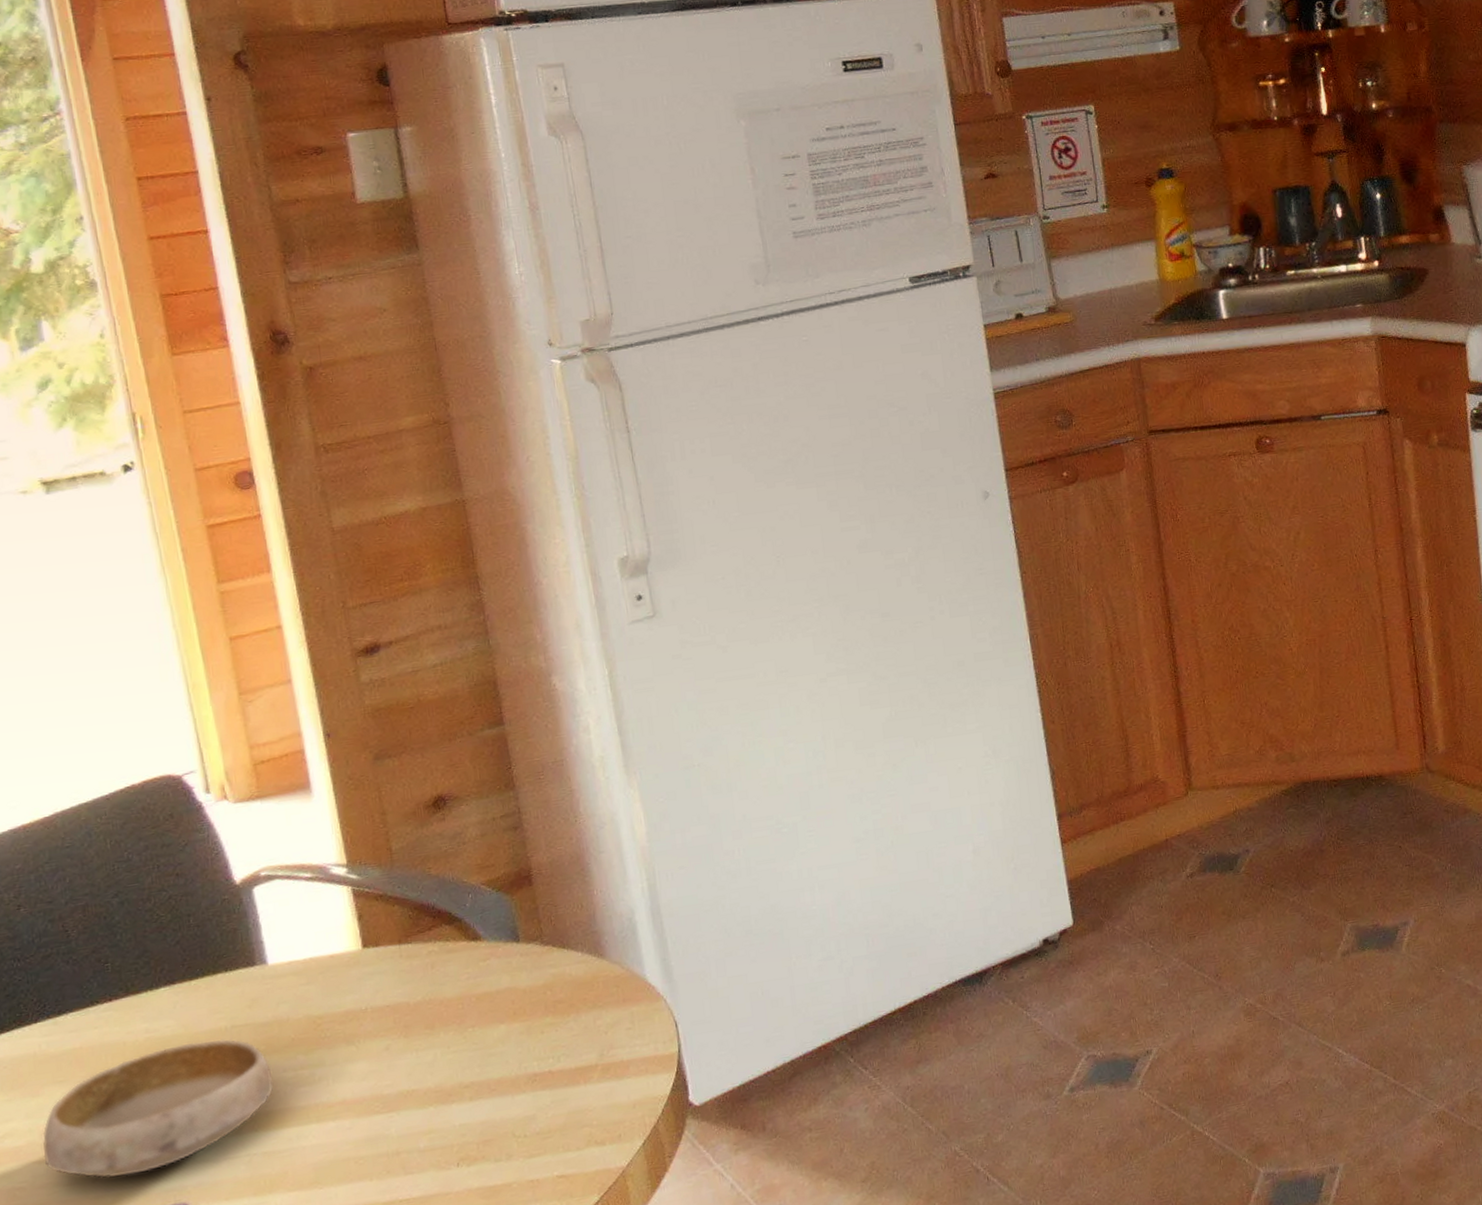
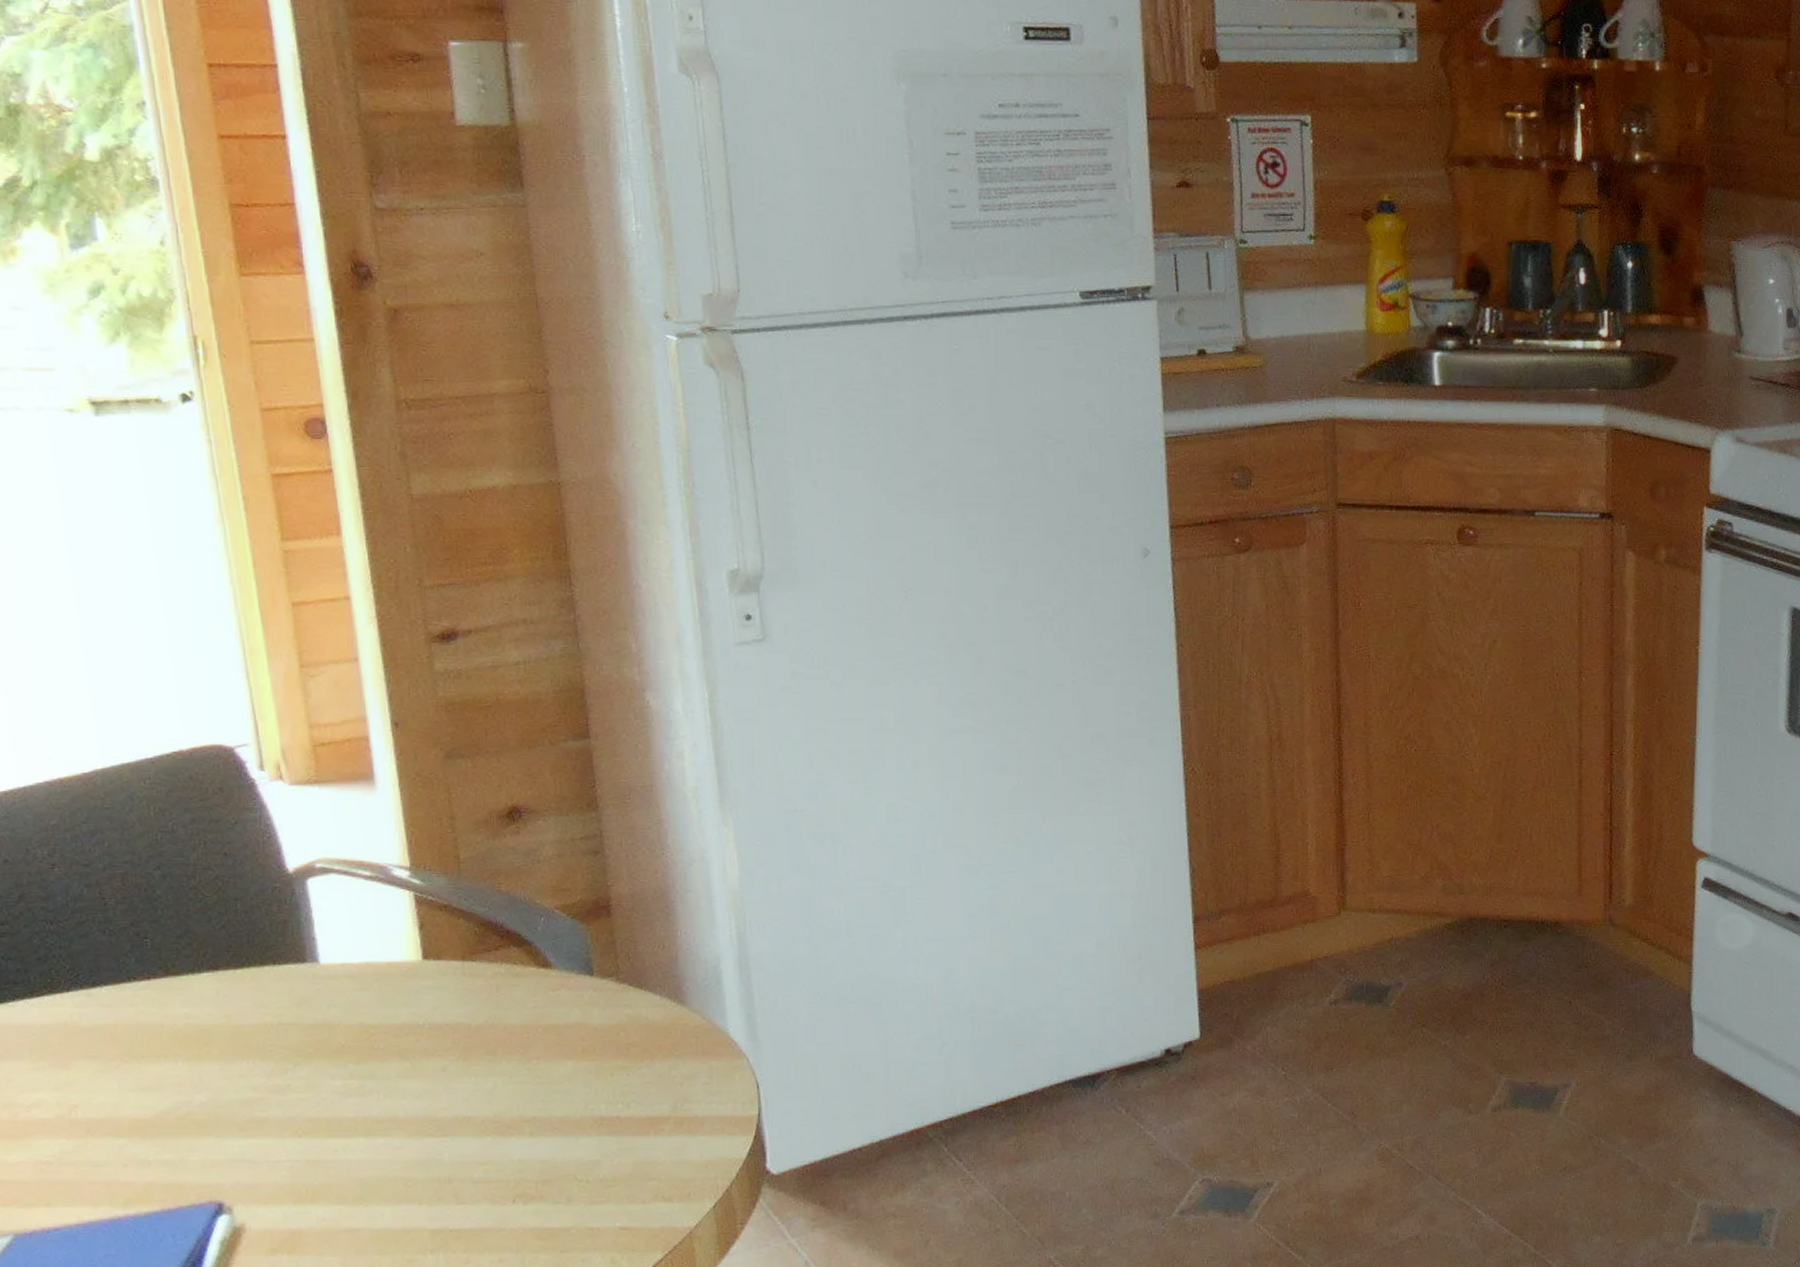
bowl: present [43,1039,274,1178] -> none [72,1034,321,1165]

